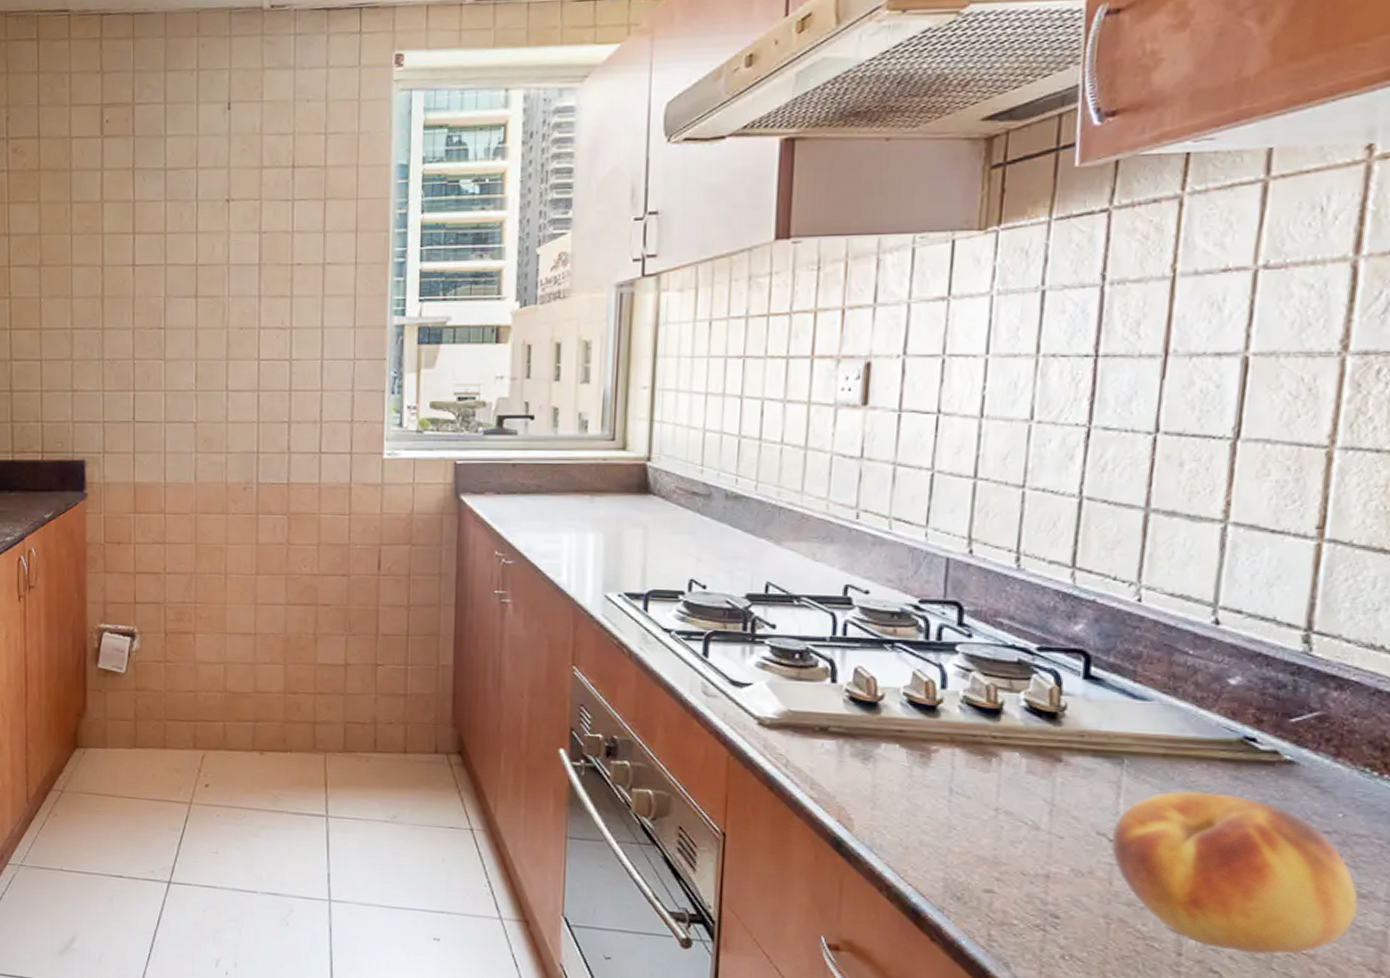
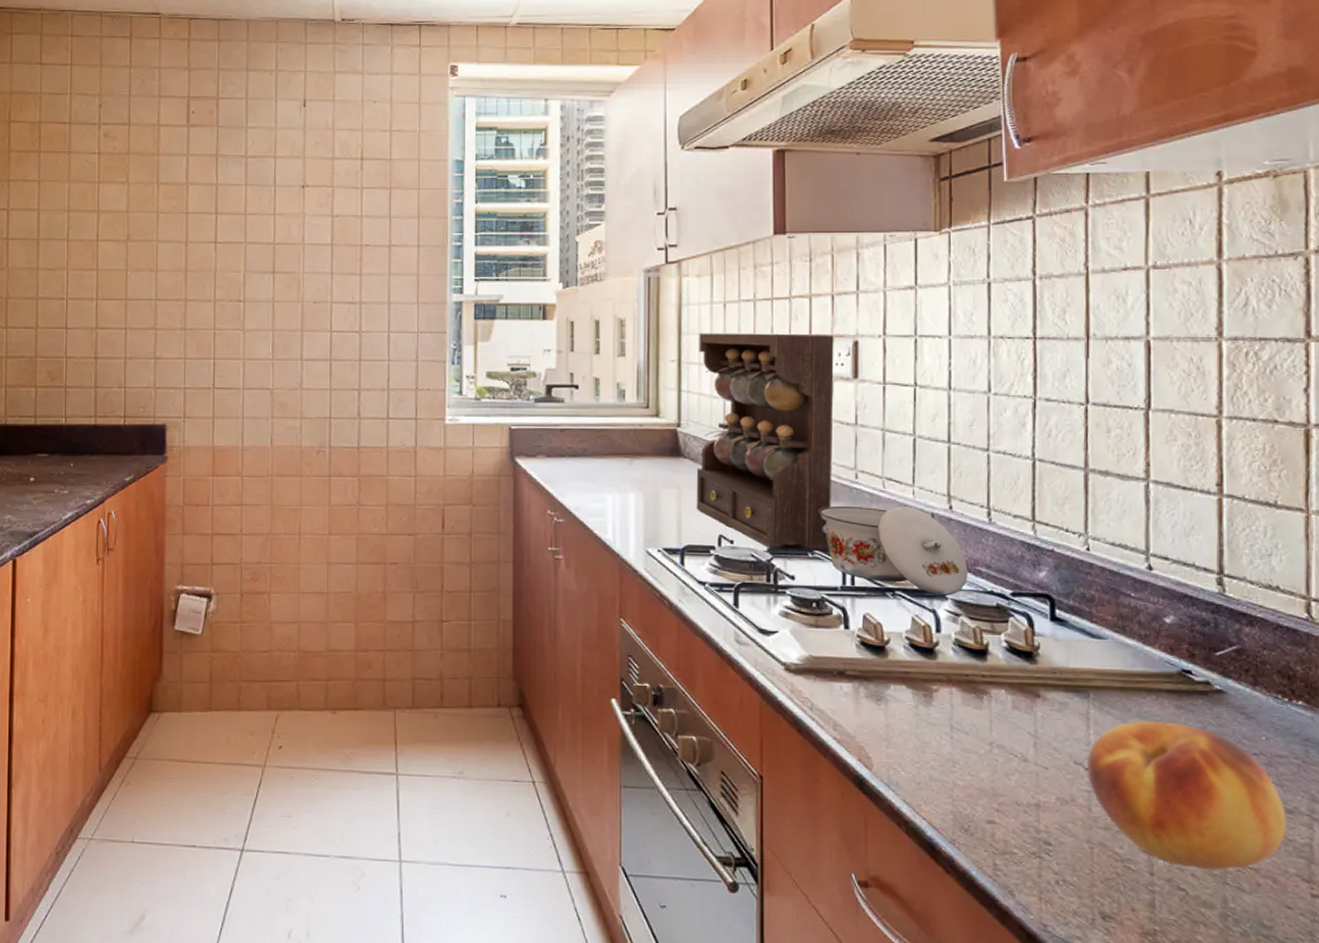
spice rack: none [664,355,842,598] -> present [696,333,834,551]
cooking pot: none [810,549,987,651] -> present [819,506,968,597]

